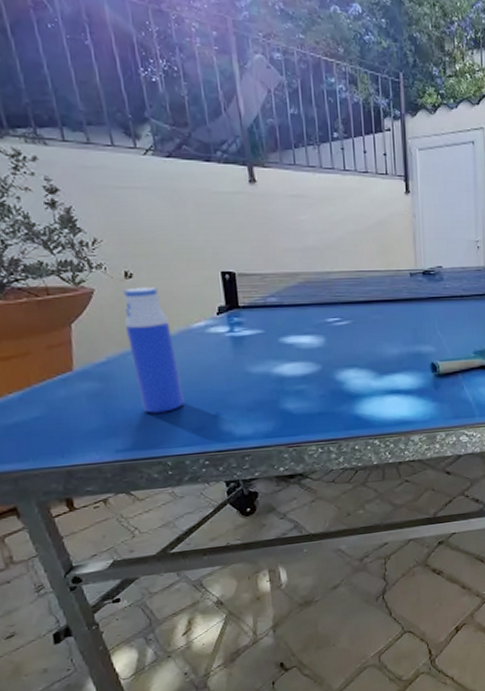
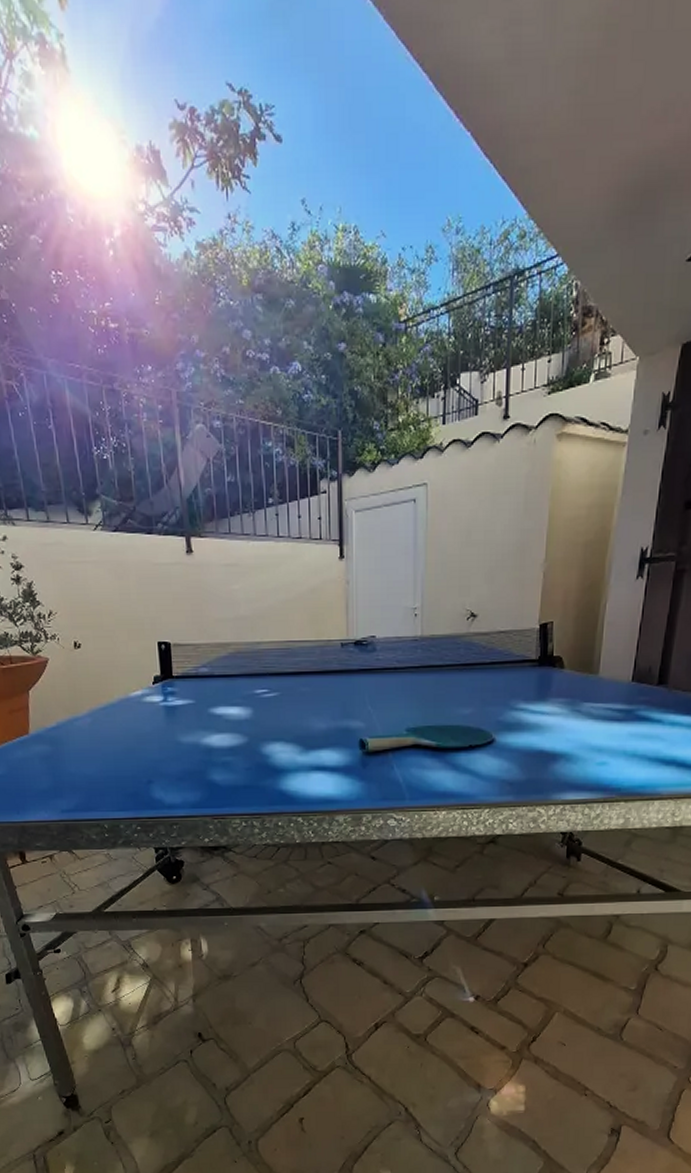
water bottle: present [123,287,185,414] -> none [72,657,121,777]

